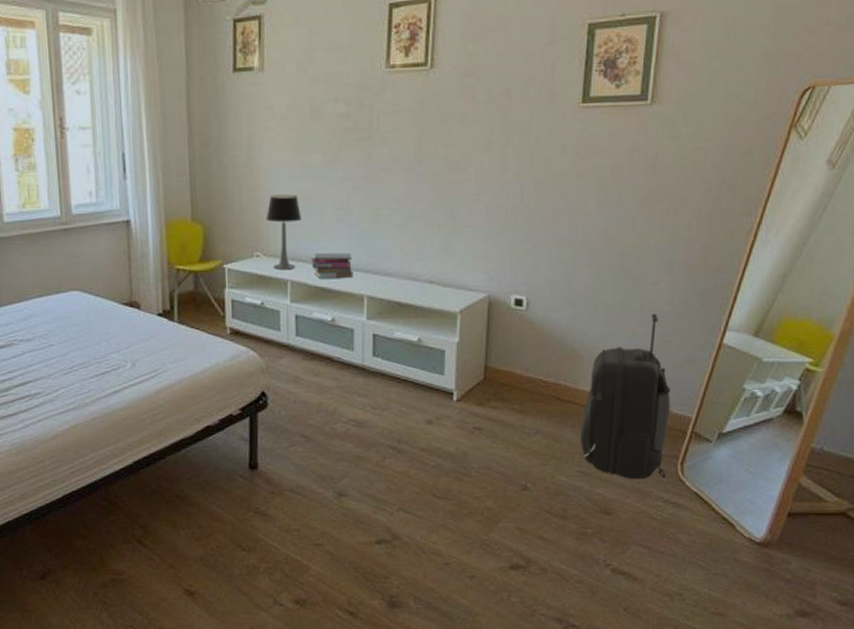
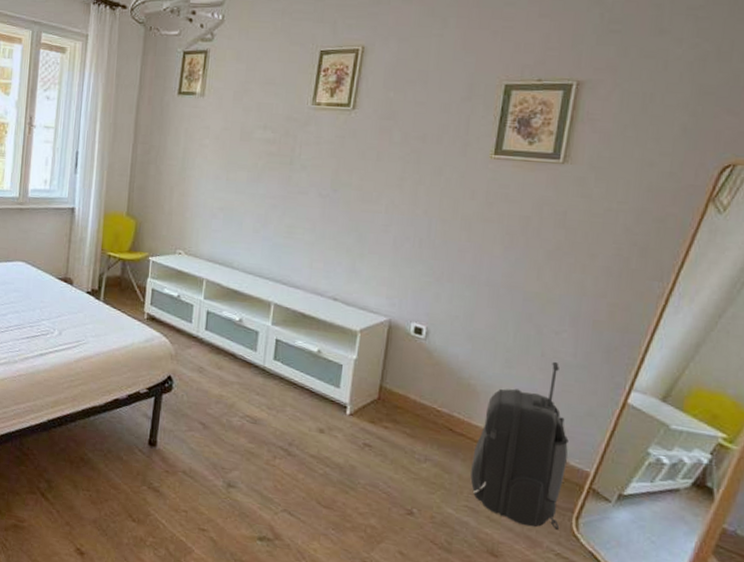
table lamp: present [266,194,301,270] -> none [191,202,223,270]
books: present [311,252,353,279] -> none [226,257,264,284]

